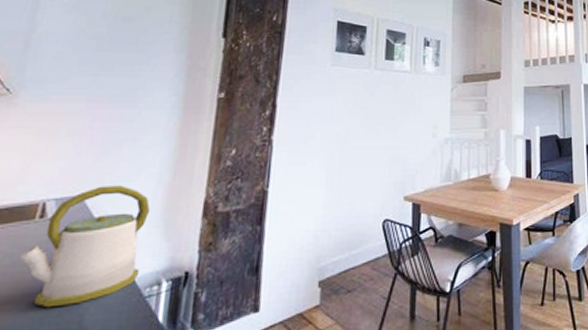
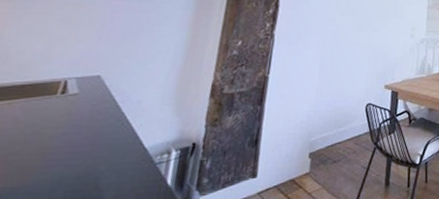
kettle: present [20,185,151,308] -> none [42,68,164,172]

